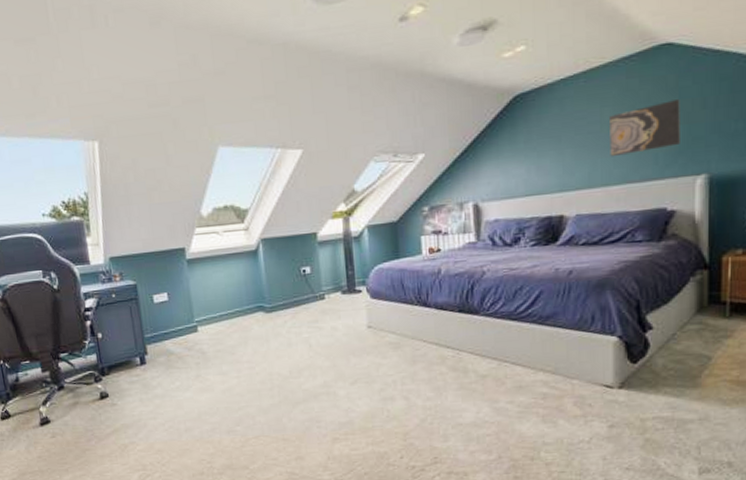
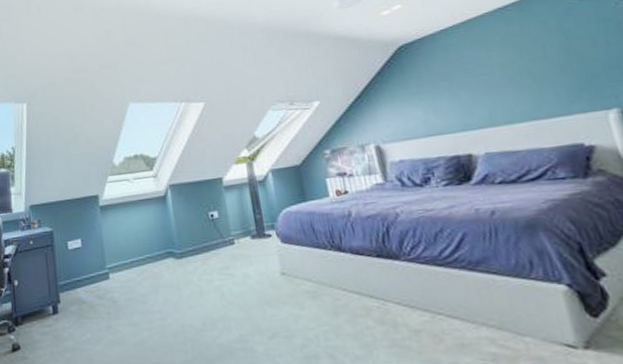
wall art: present [610,99,680,157] -> none [498,40,579,96]

